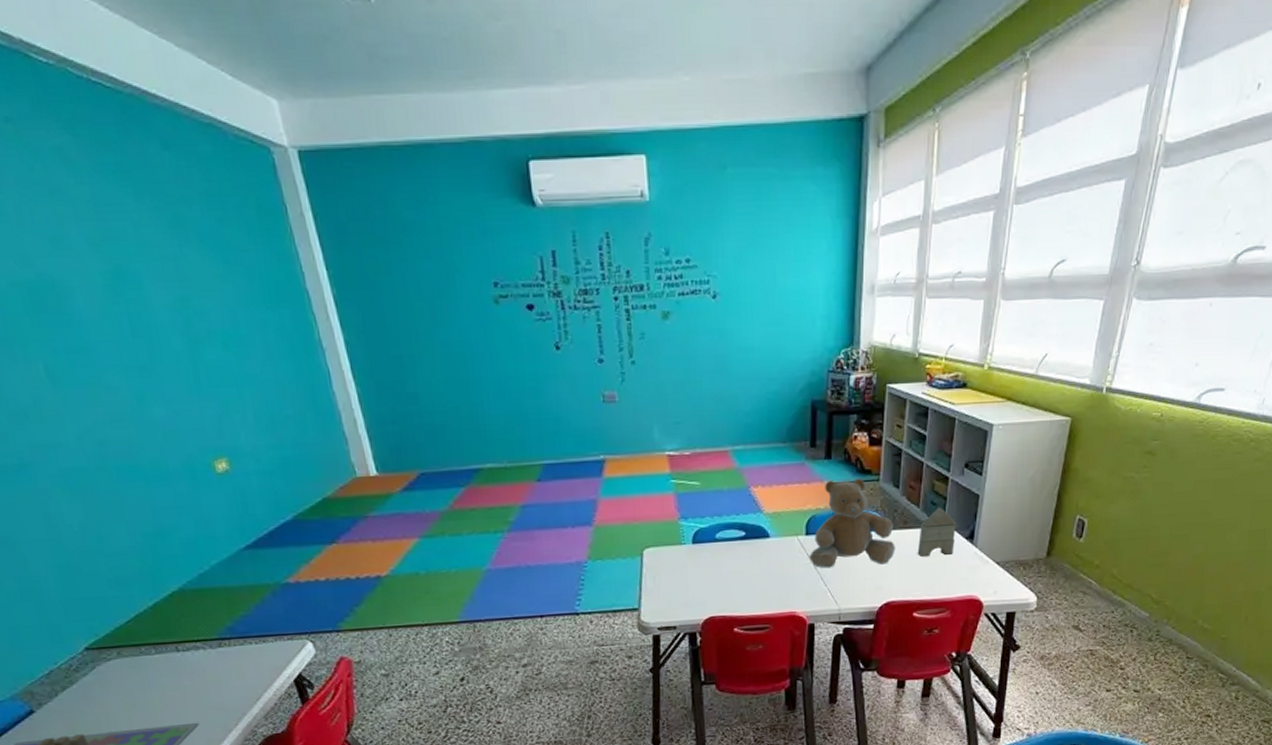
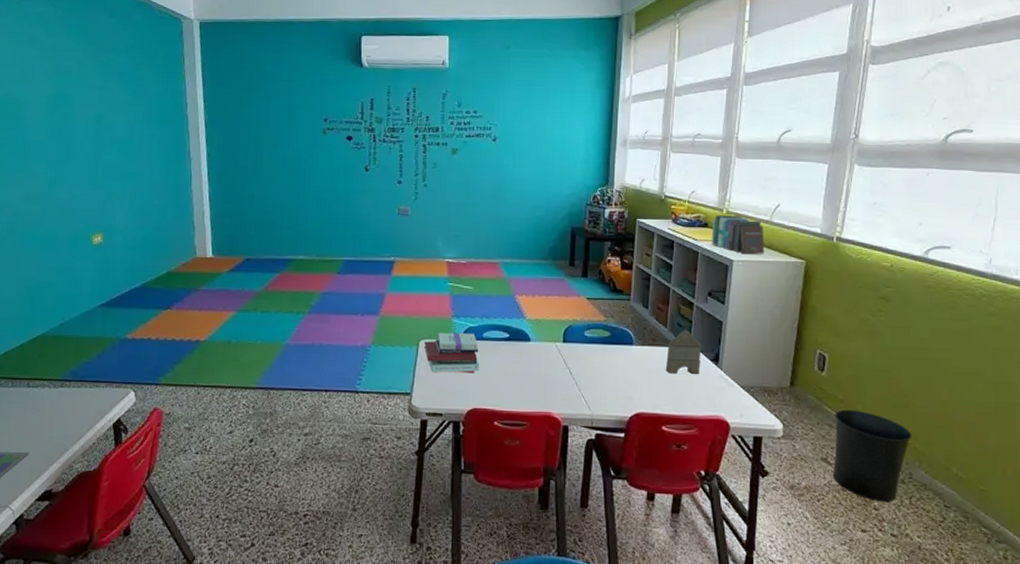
books: none [649,535,715,583] -> present [424,332,480,373]
teddy bear: present [809,478,895,569] -> none [566,295,645,377]
books: none [970,370,1028,415] -> present [711,215,765,254]
waste bin: none [1083,574,1164,661] -> present [833,409,912,502]

